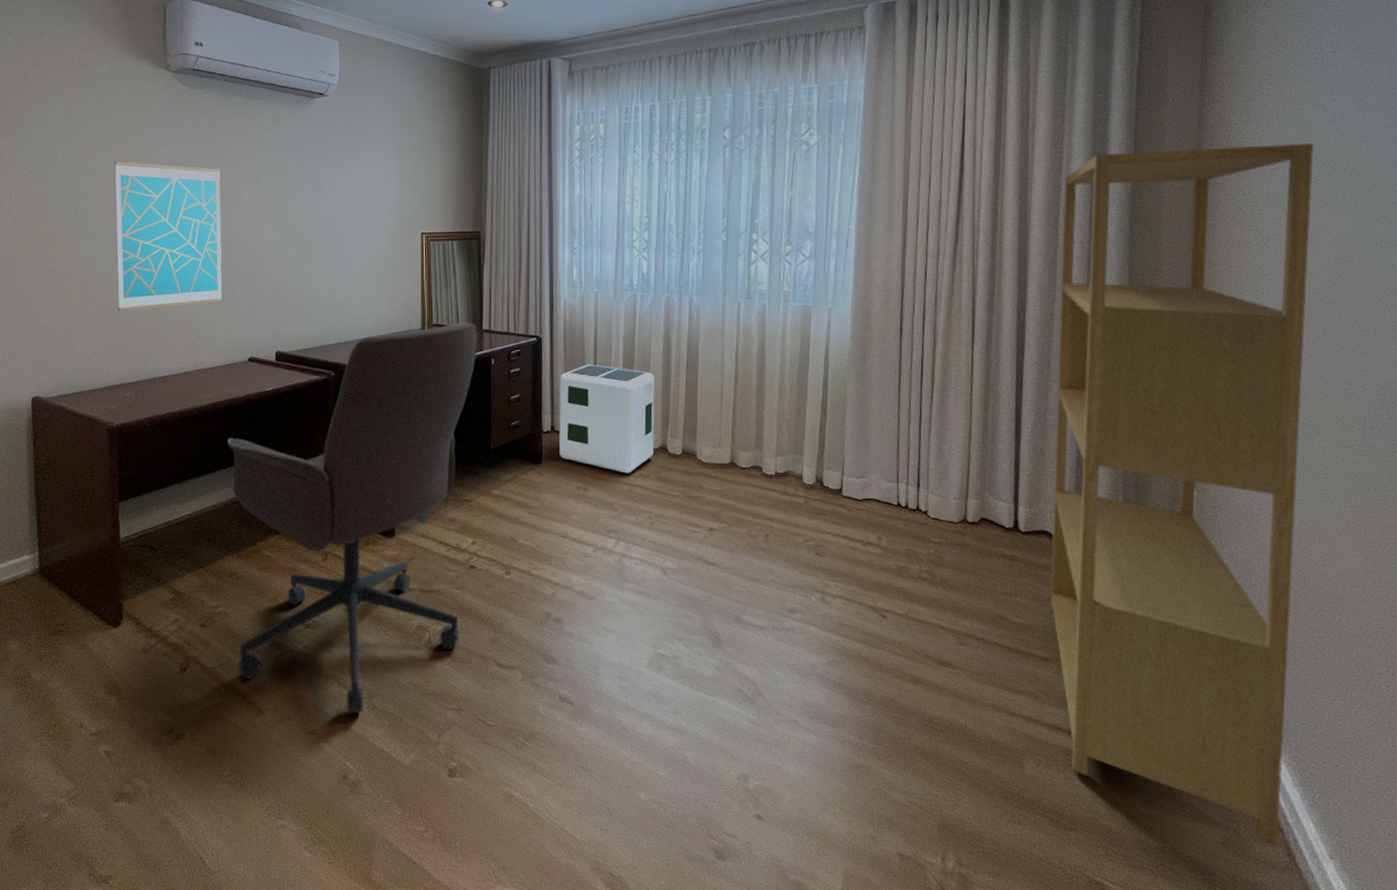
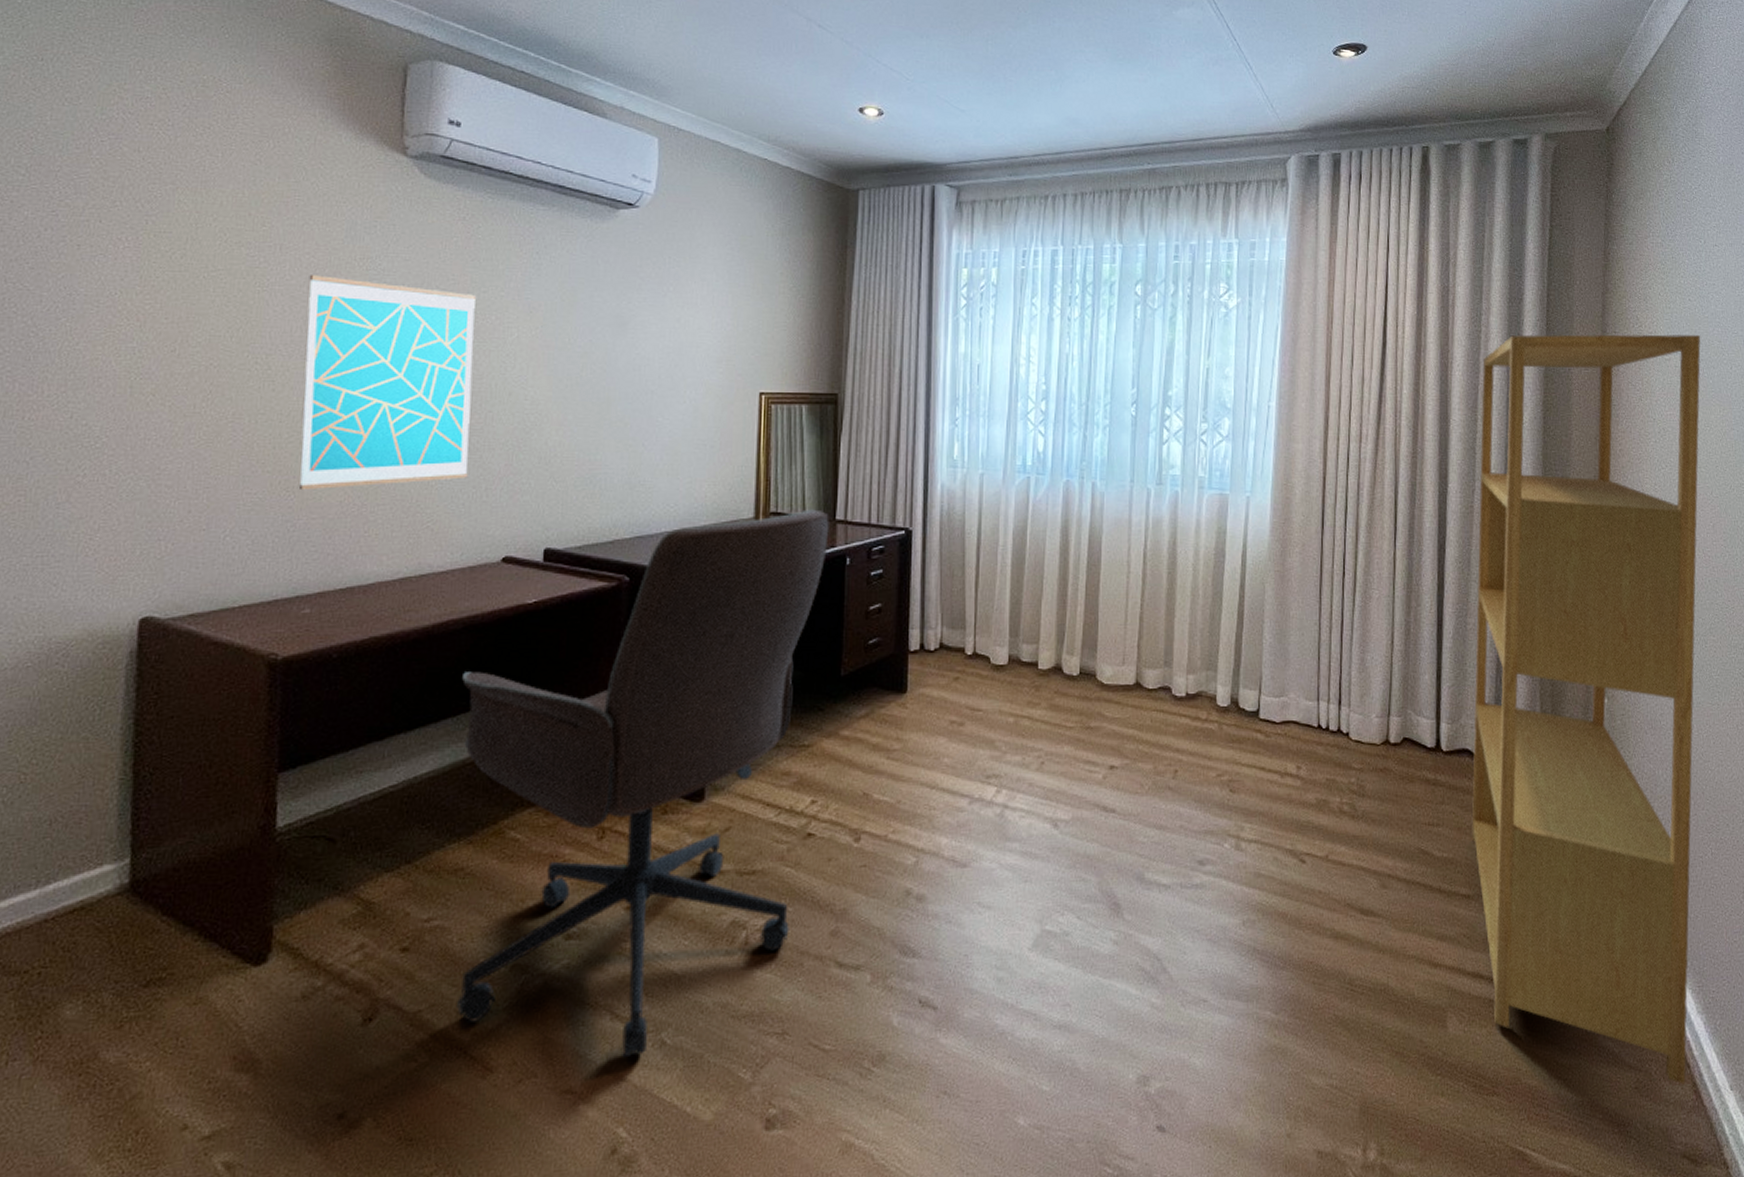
air purifier: present [559,364,655,474] -> none [929,564,1049,702]

